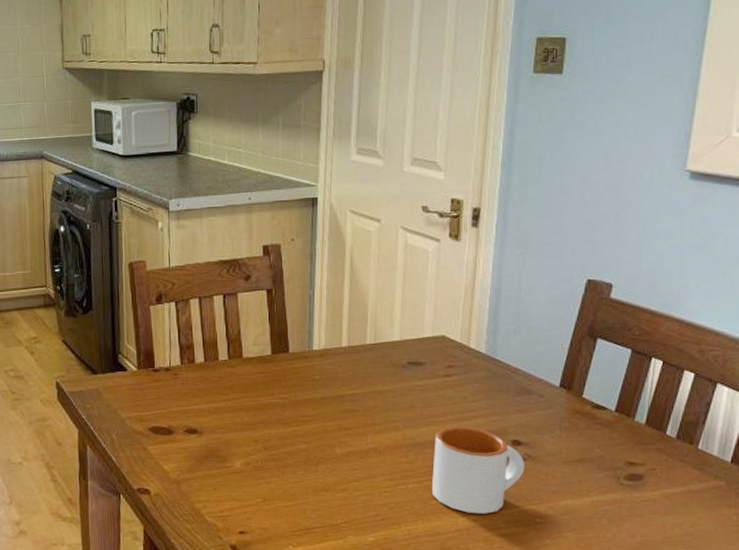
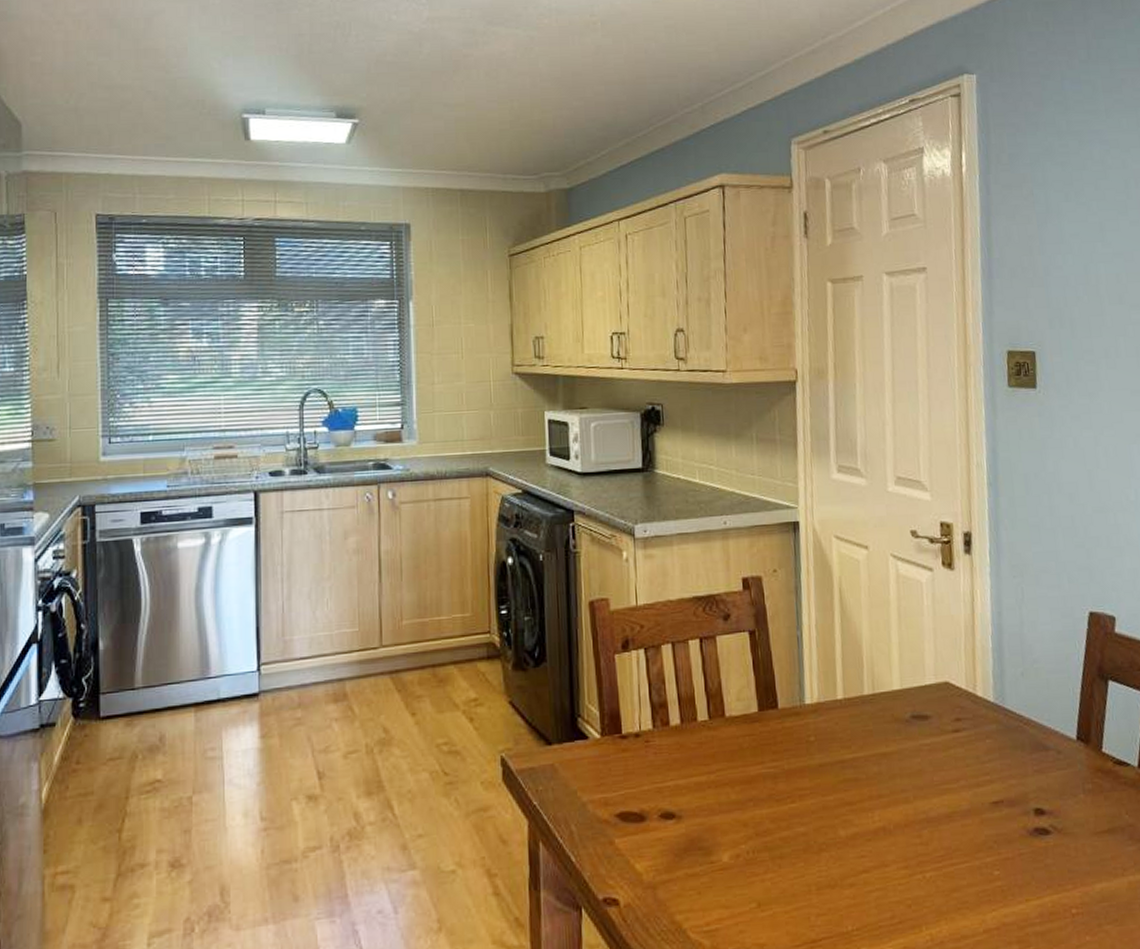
mug: present [431,426,525,514] -> none [949,793,1052,908]

